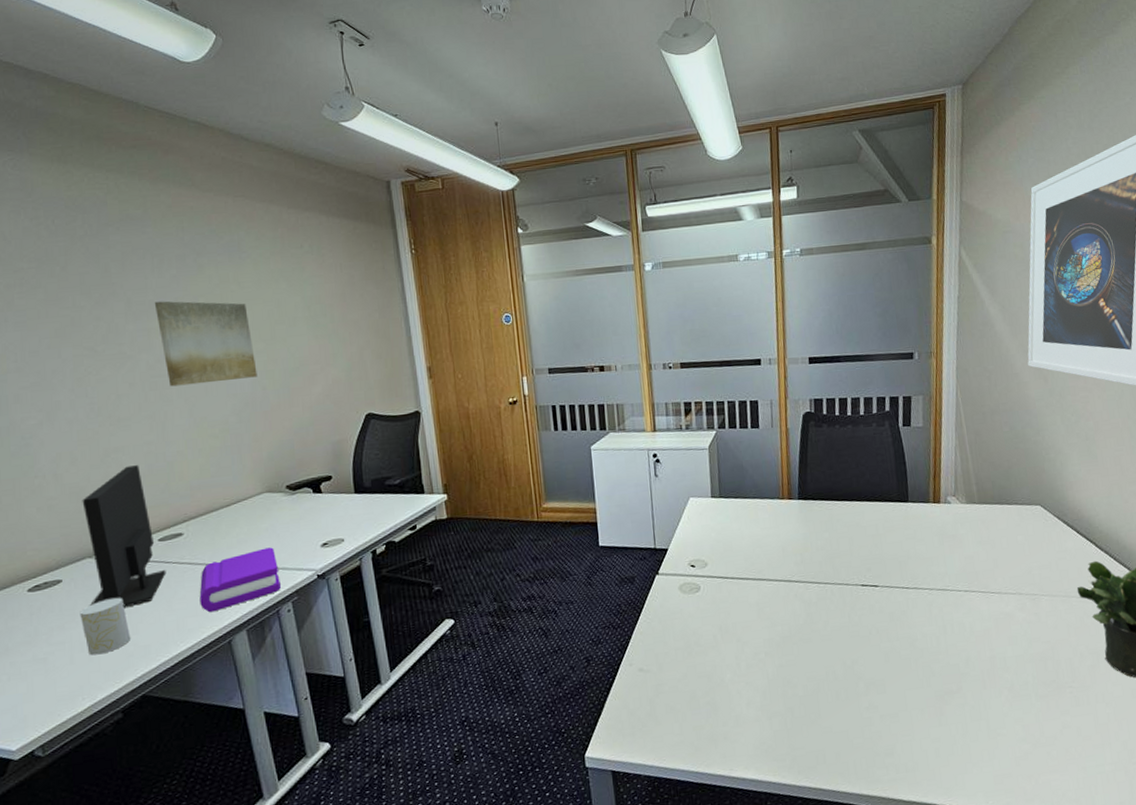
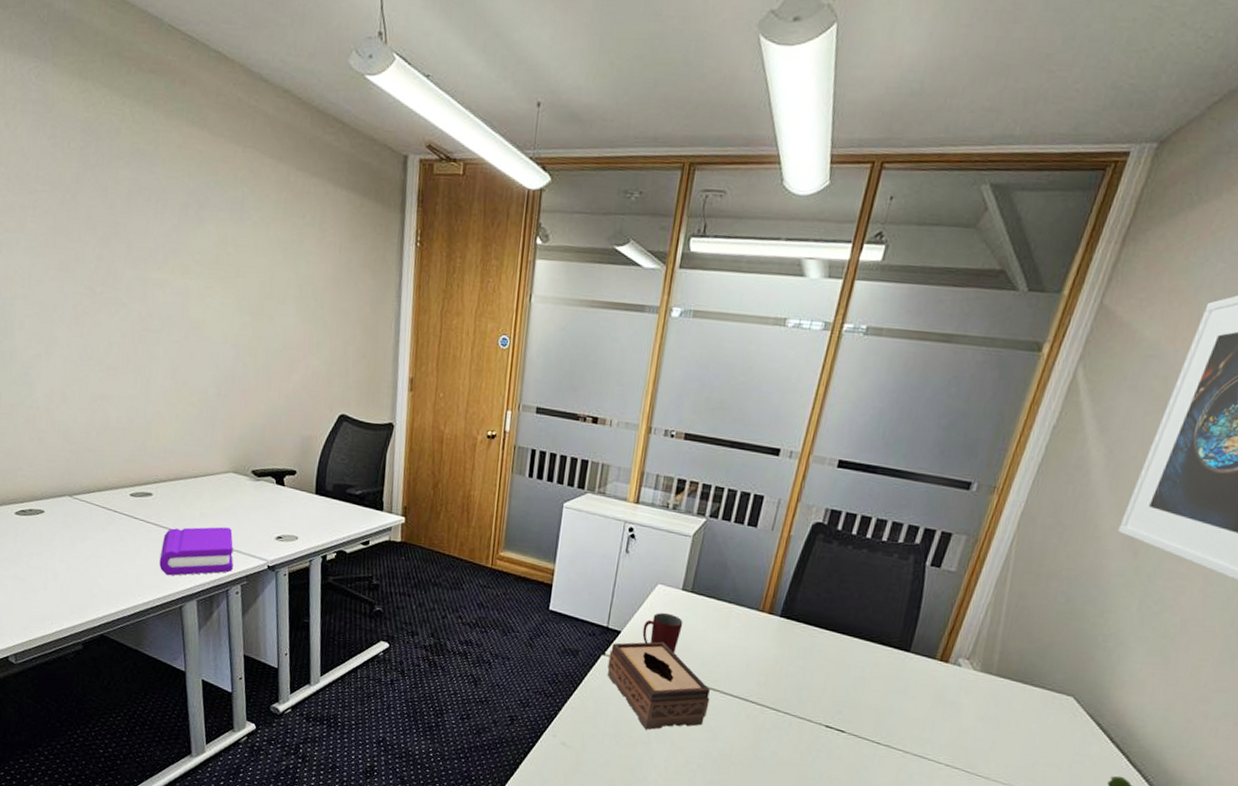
cup: present [79,597,131,656] -> none [56,539,97,588]
monitor: present [82,465,166,609] -> none [66,416,134,552]
wall art: present [154,301,258,387] -> none [153,250,241,352]
tissue box: none [662,548,761,634] -> present [606,641,710,730]
mug: none [686,521,720,556] -> present [642,612,683,653]

